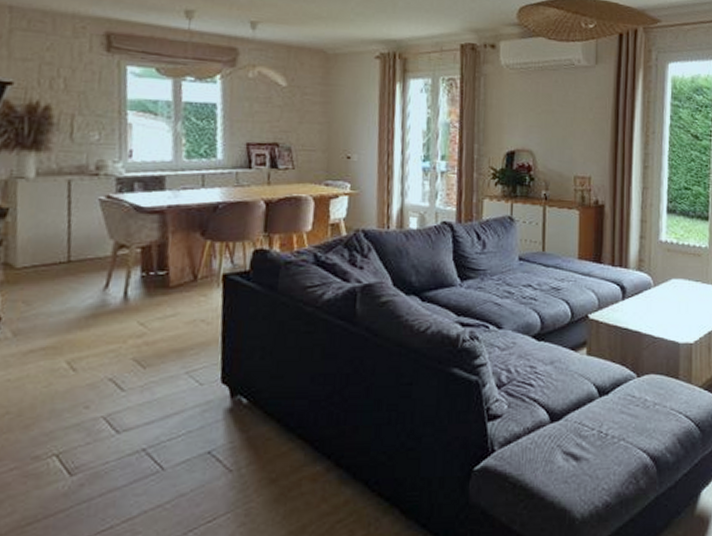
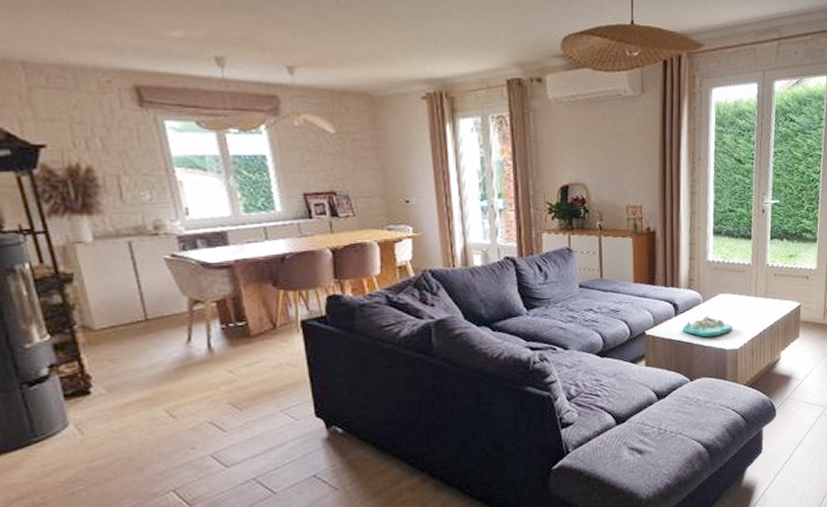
decorative tray: none [630,302,687,327] -> present [682,316,733,337]

